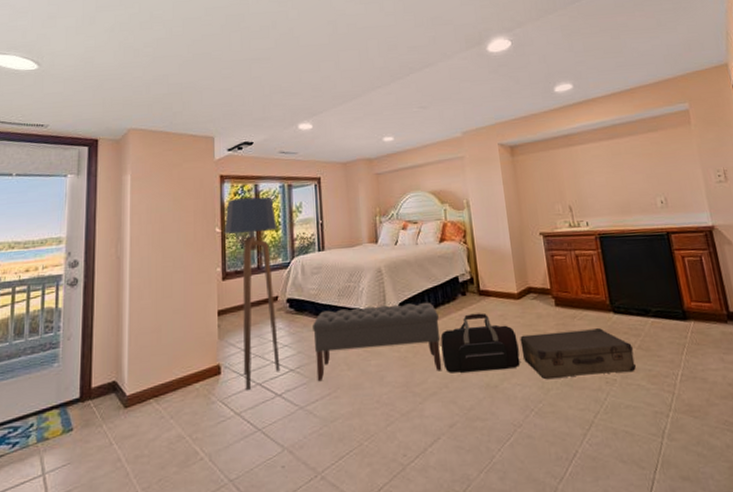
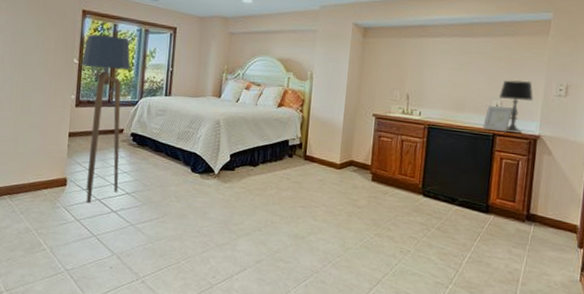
bench: present [313,302,442,382] -> none [149,148,264,217]
duffel bag: present [440,313,521,373] -> none [260,174,331,226]
suitcase: present [520,328,636,380] -> none [331,200,432,247]
picture frame: none [653,202,681,229] -> present [482,106,513,133]
table lamp: none [661,172,695,229] -> present [498,80,533,134]

